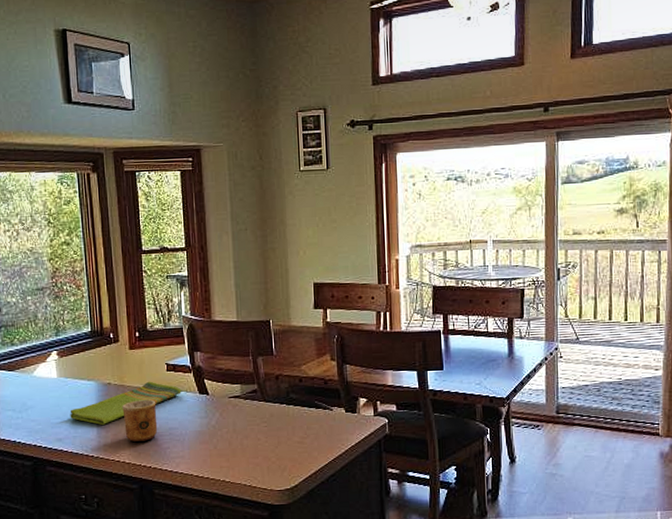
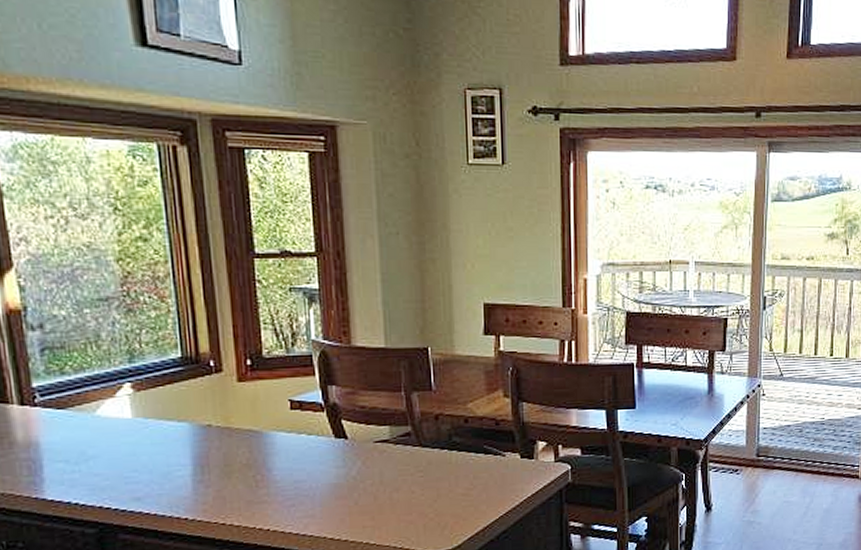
dish towel: present [70,381,182,425] -> none [152,422,311,479]
cup: present [122,399,158,442] -> none [228,445,278,499]

